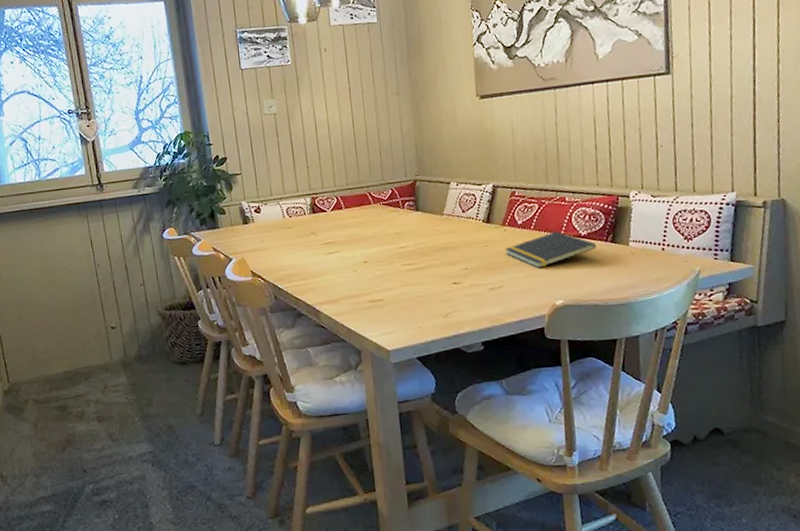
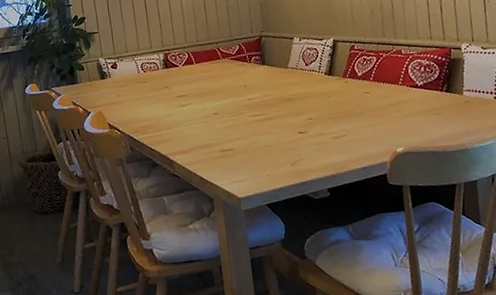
notepad: present [505,231,596,269] -> none [347,82,433,118]

